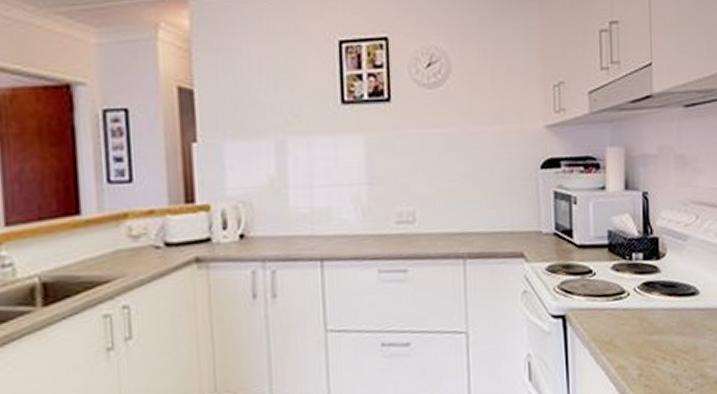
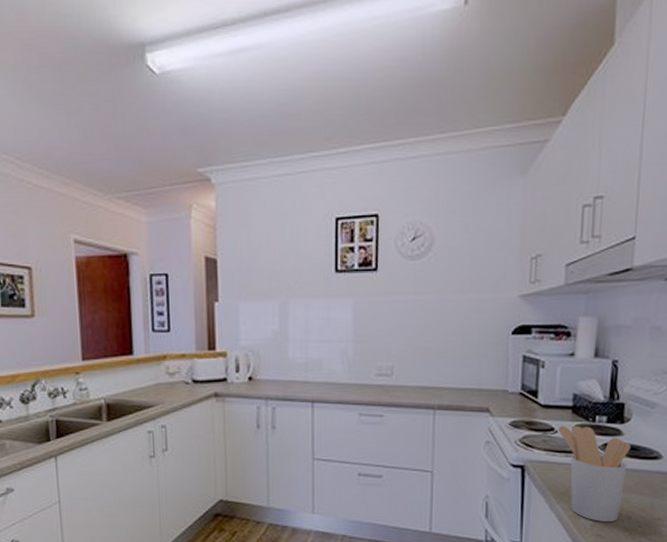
utensil holder: none [597,265,668,370] -> present [558,425,630,522]

